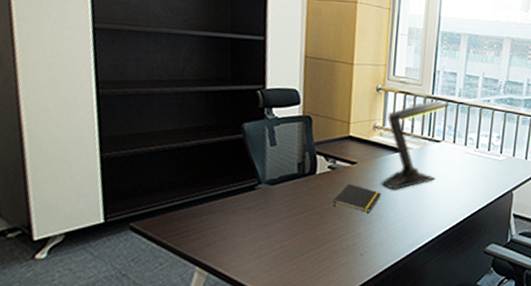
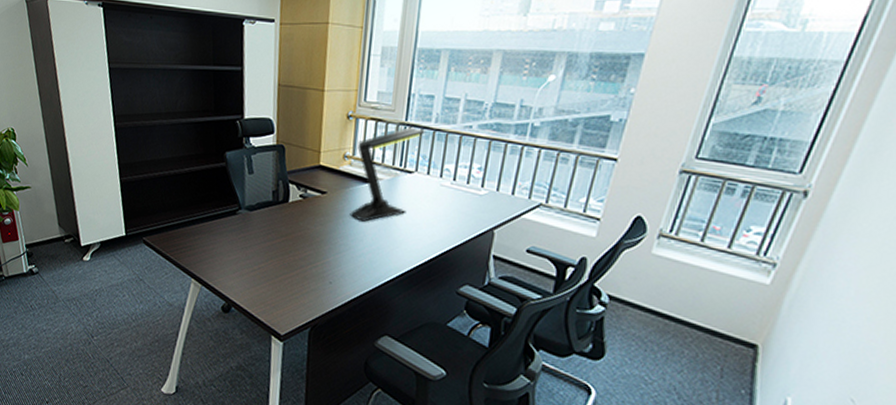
notepad: present [333,183,381,212] -> none [304,213,350,243]

